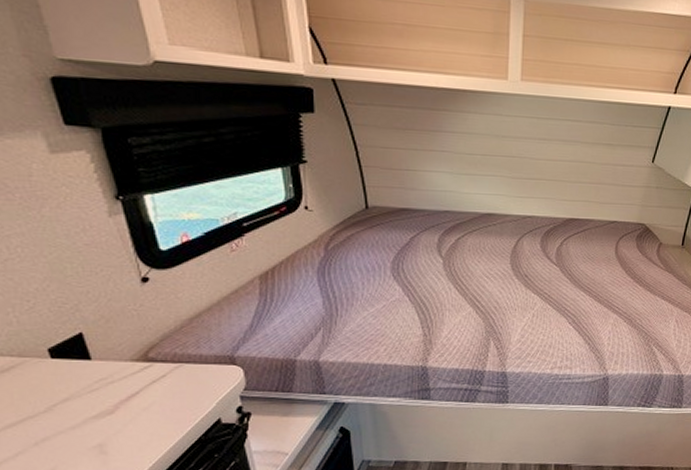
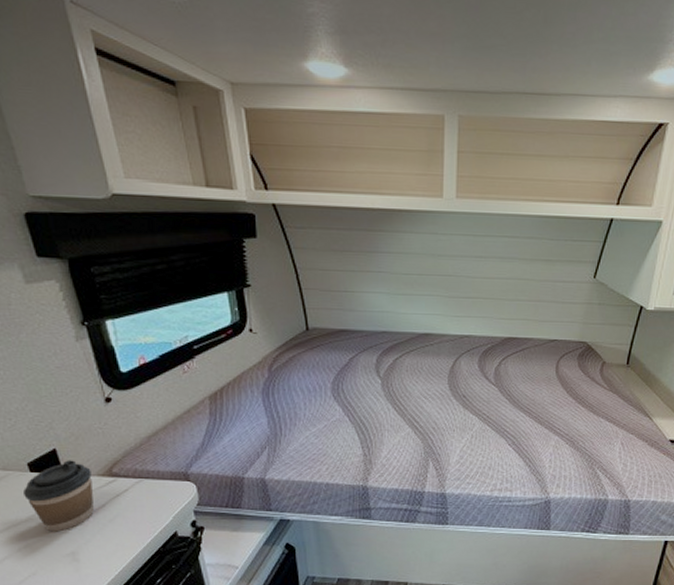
coffee cup: none [43,345,126,423] -> present [23,460,94,532]

